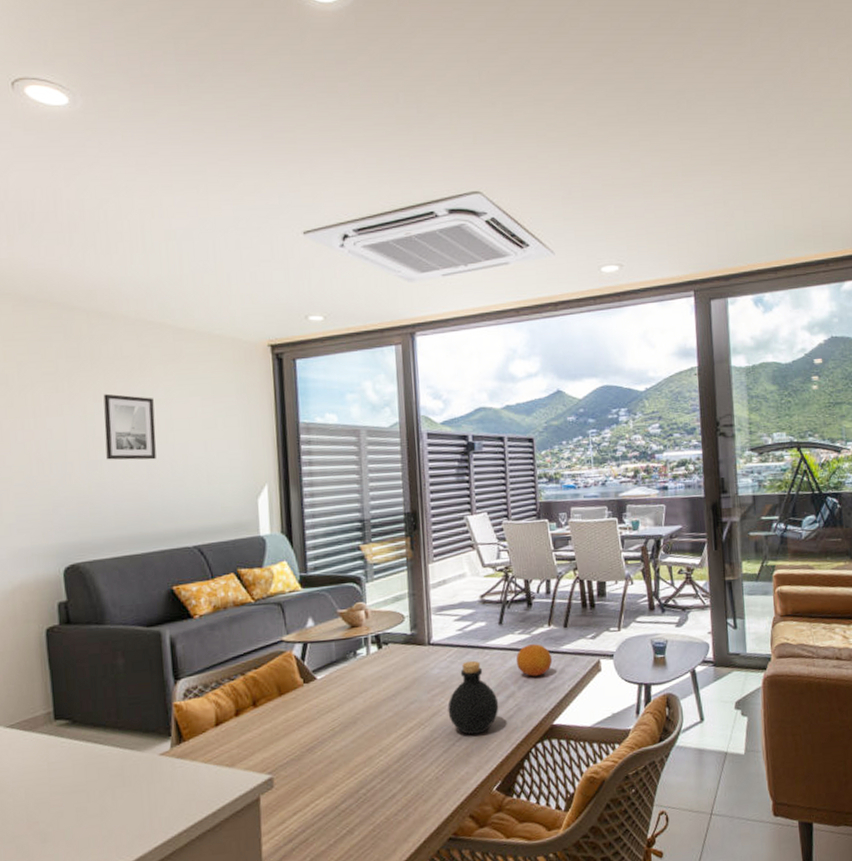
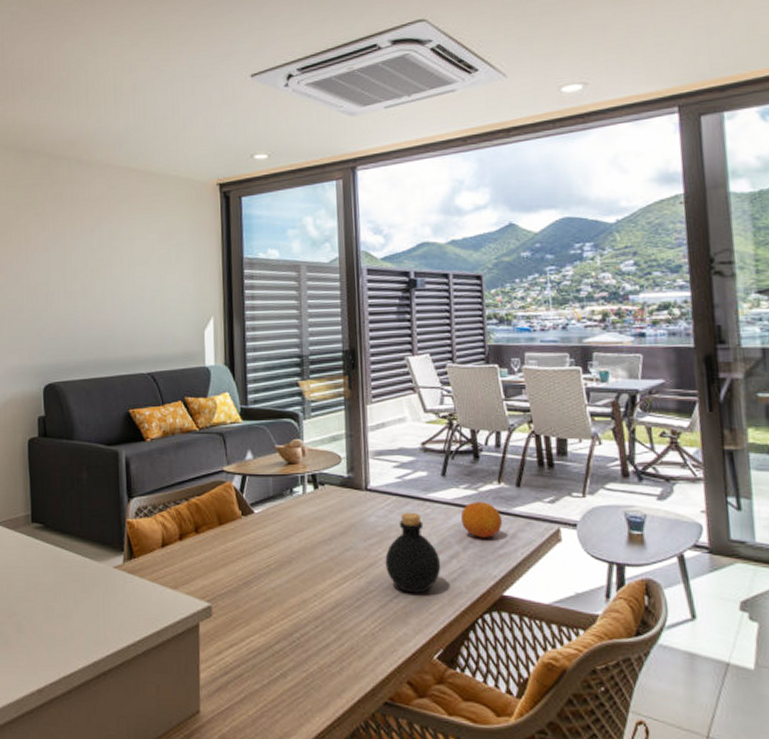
wall art: present [103,393,156,460] -> none [79,231,120,292]

